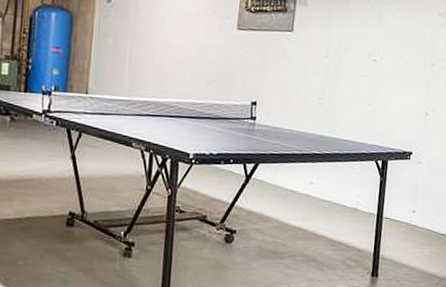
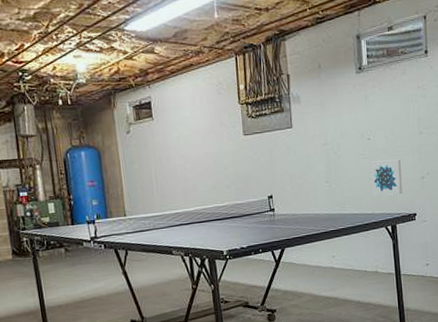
wall art: none [368,85,406,127] -> present [371,159,402,195]

